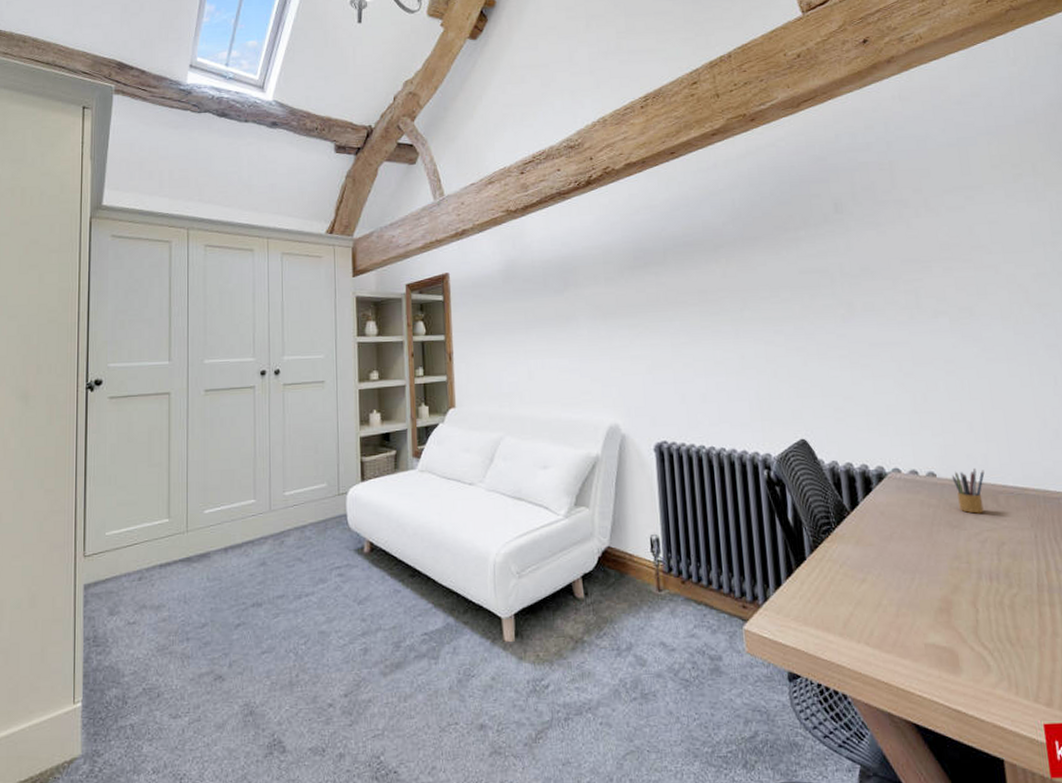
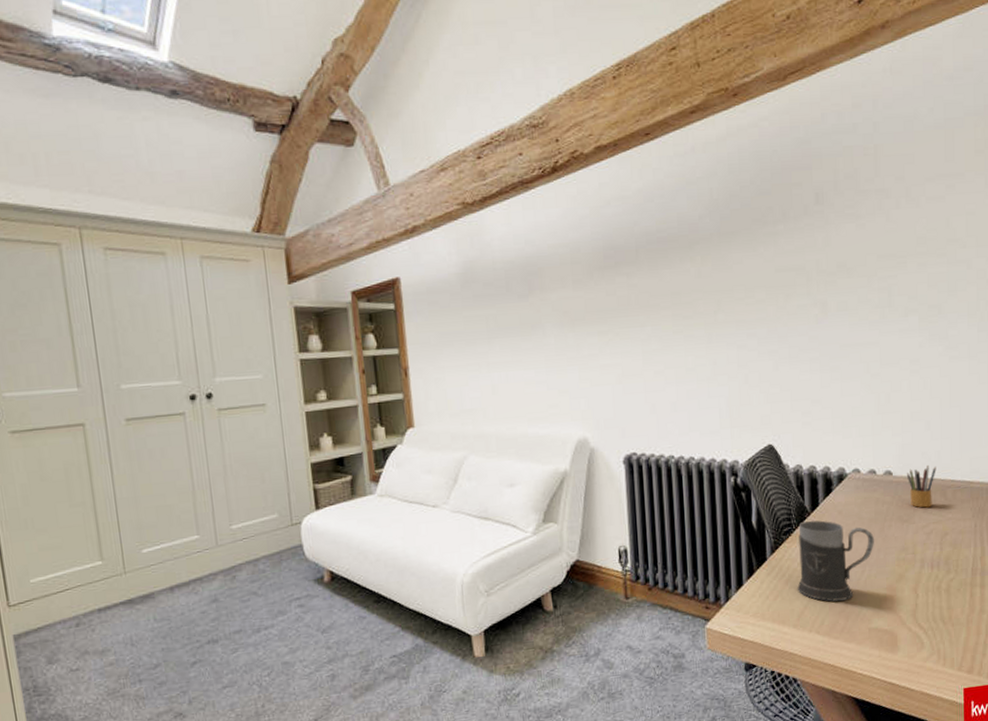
mug: none [838,520,924,610] -> present [797,520,875,602]

